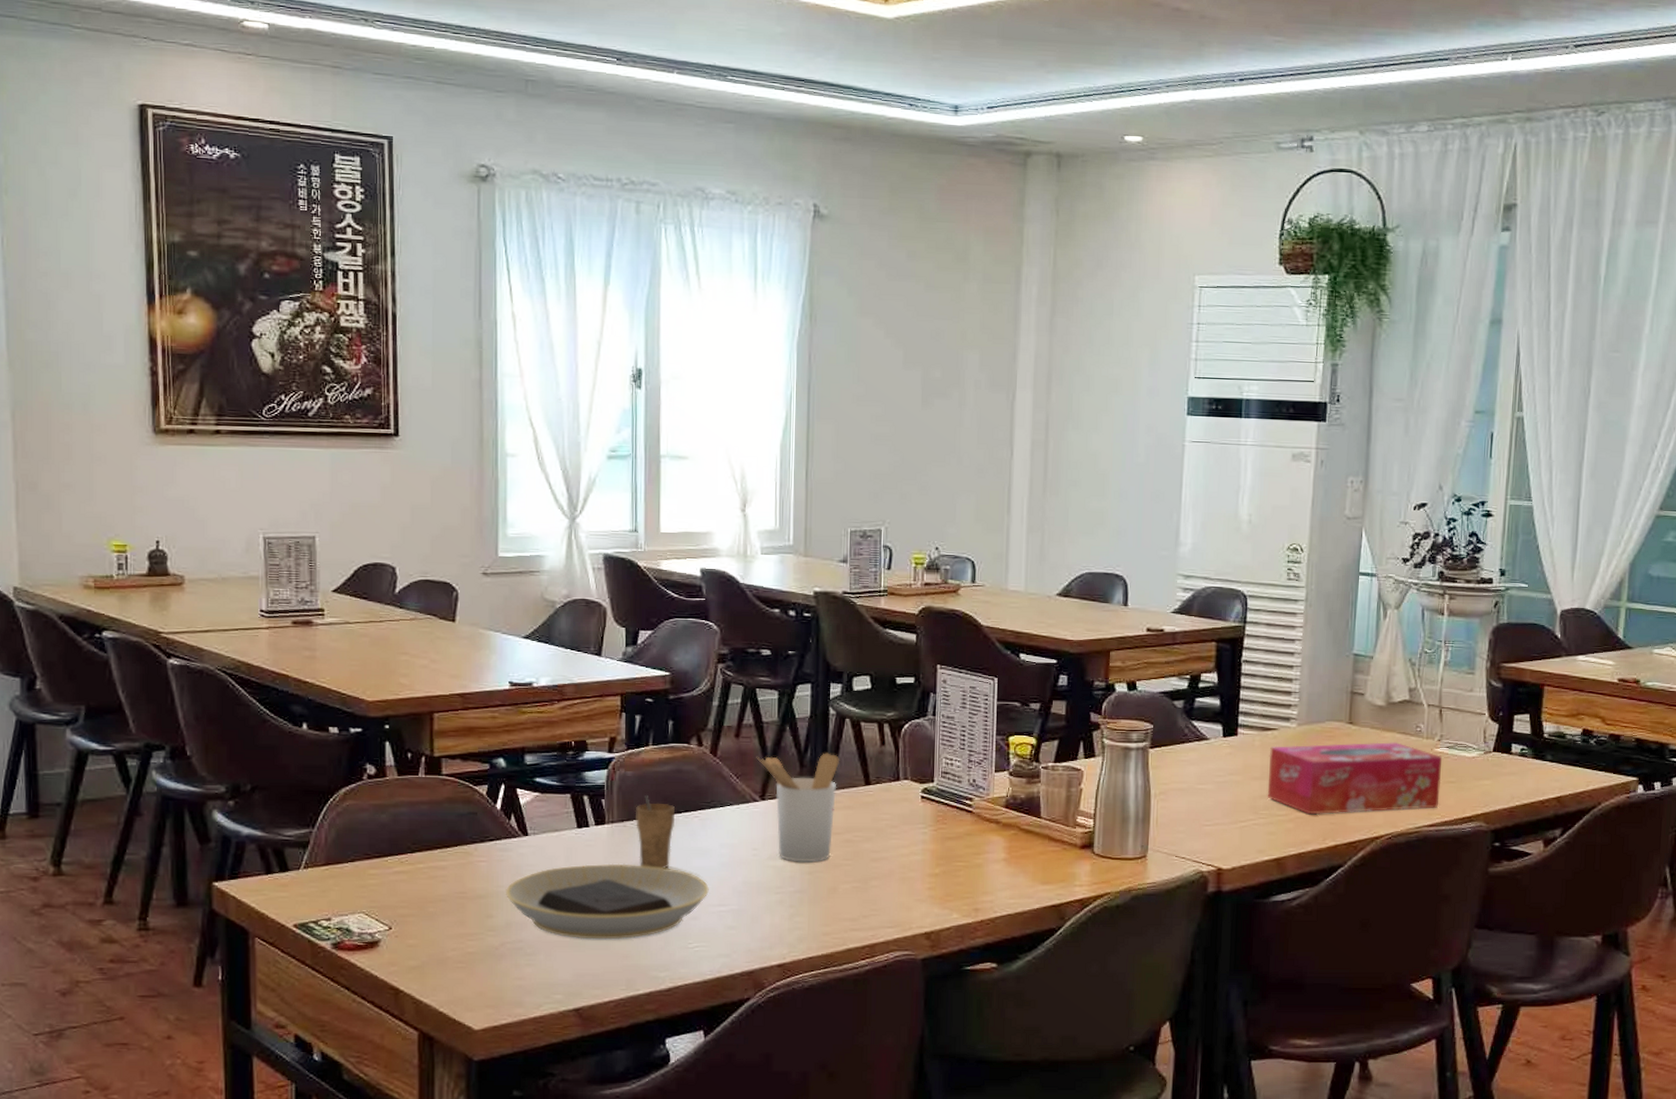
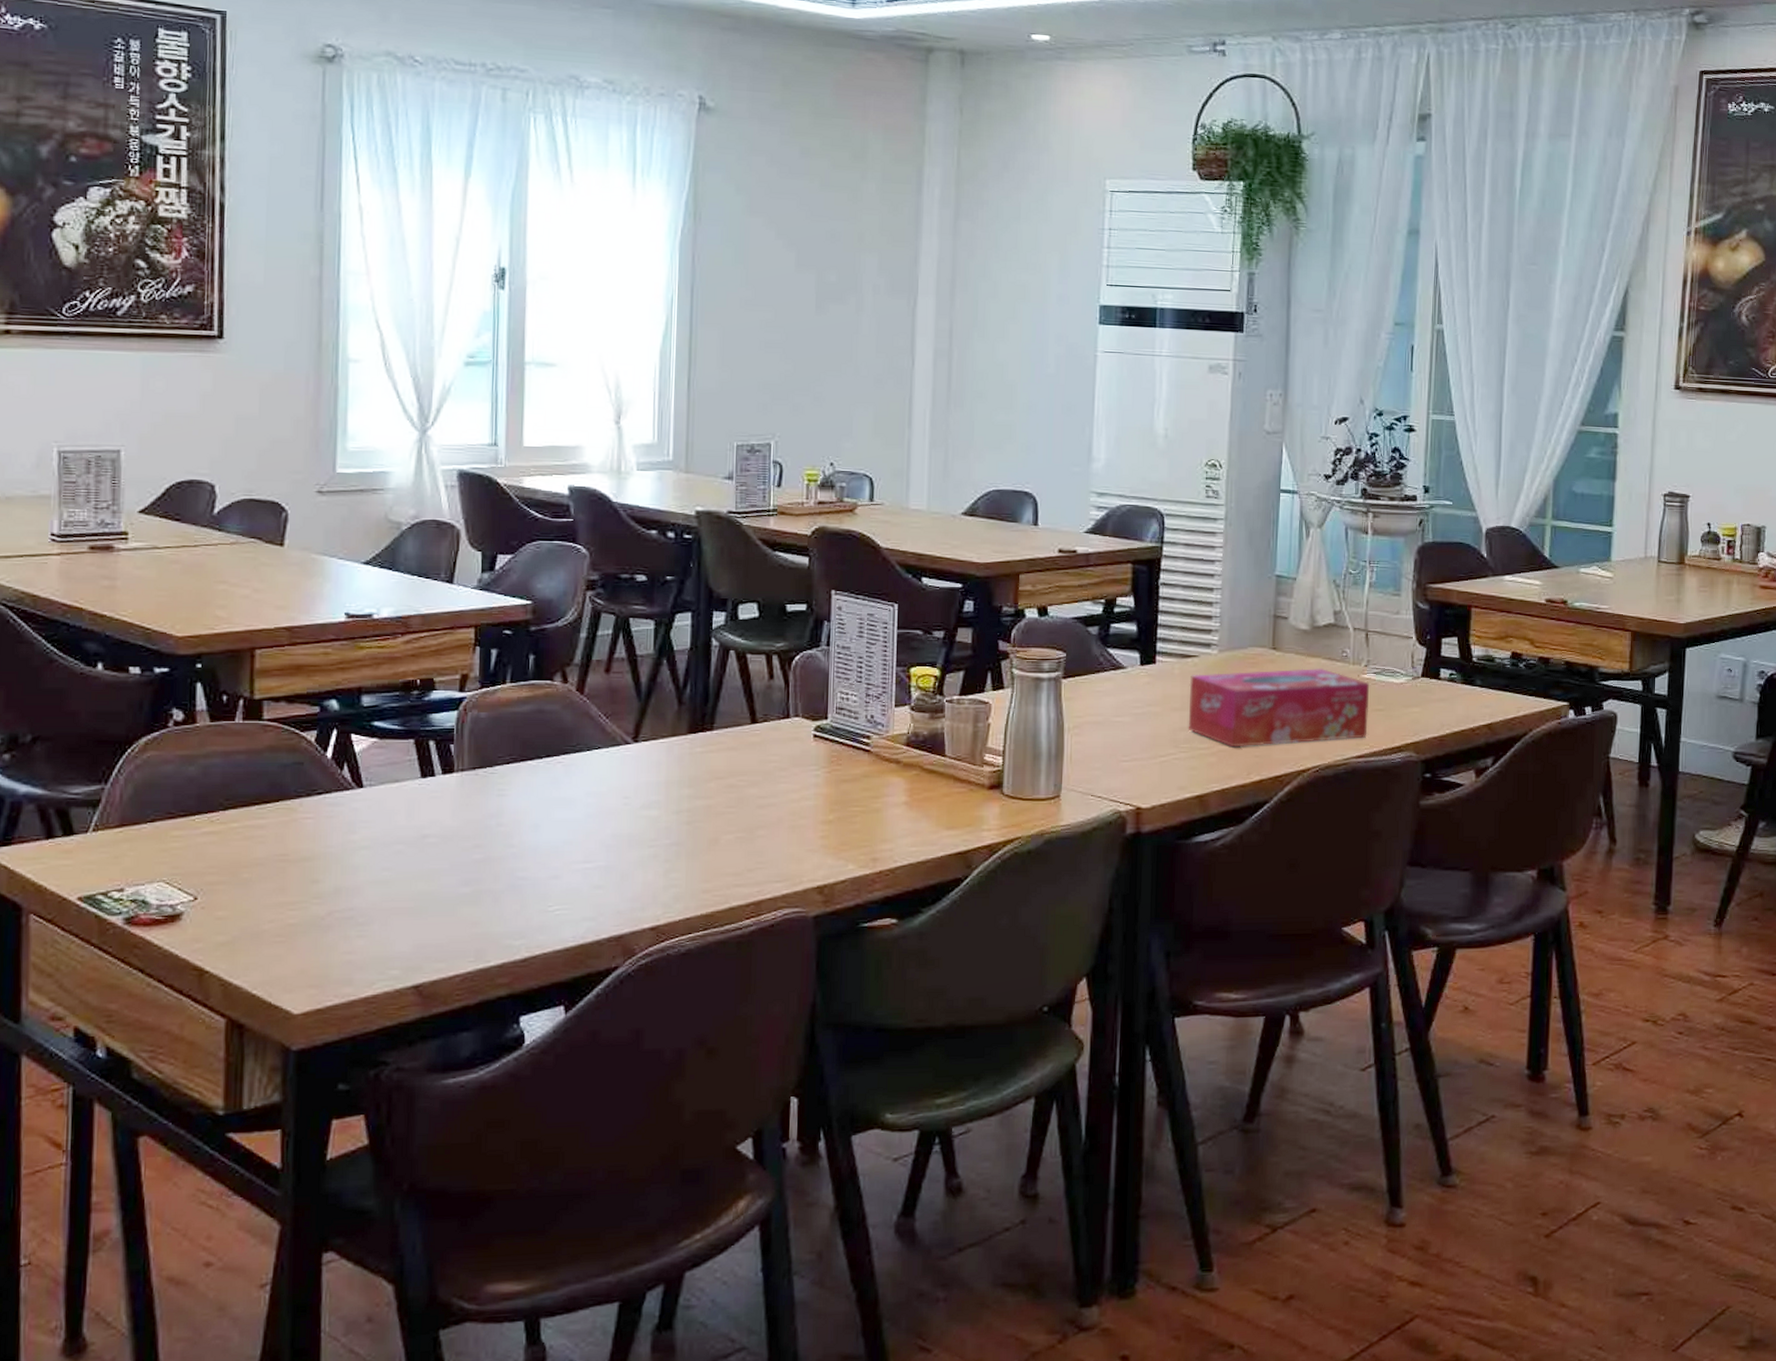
plate: present [505,863,709,940] -> none [334,817,573,905]
cup: present [635,795,675,869] -> none [488,739,535,822]
utensil holder: present [756,753,840,862] -> none [628,688,724,811]

